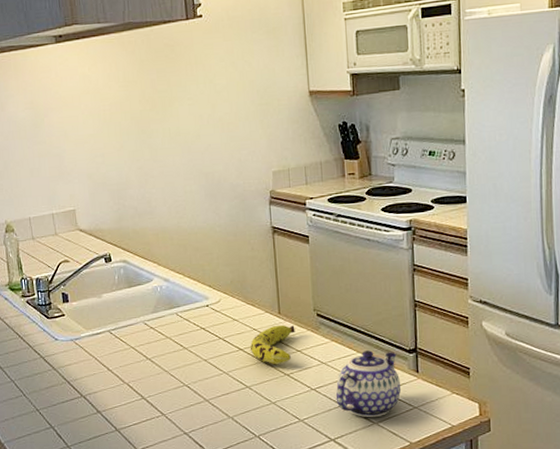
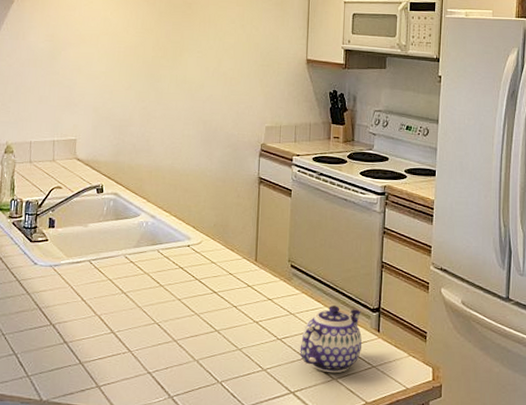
fruit: present [250,324,295,365] -> none [223,272,269,311]

